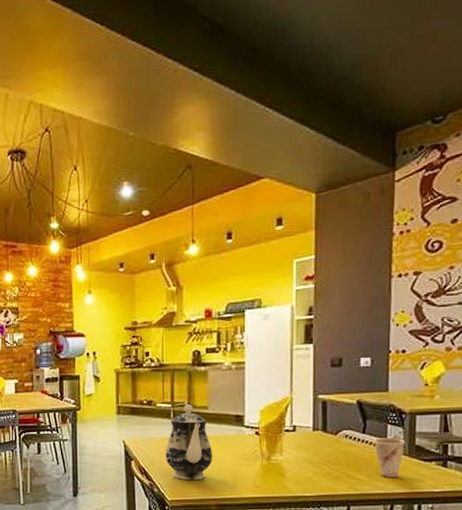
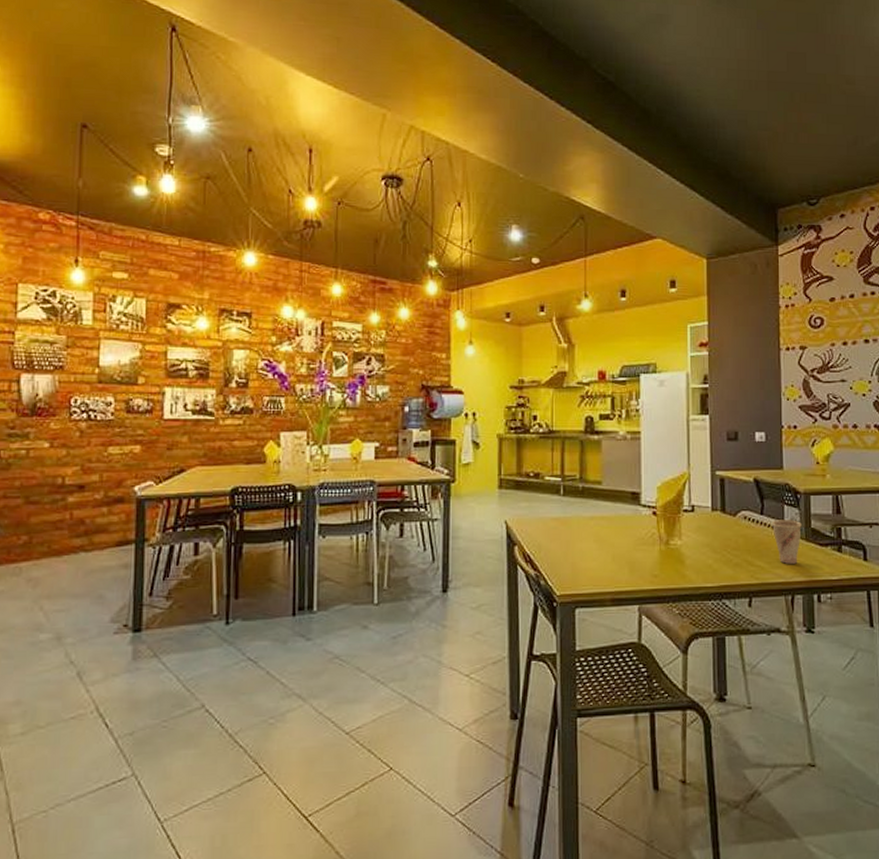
teapot: present [165,404,212,481] -> none [554,478,606,570]

